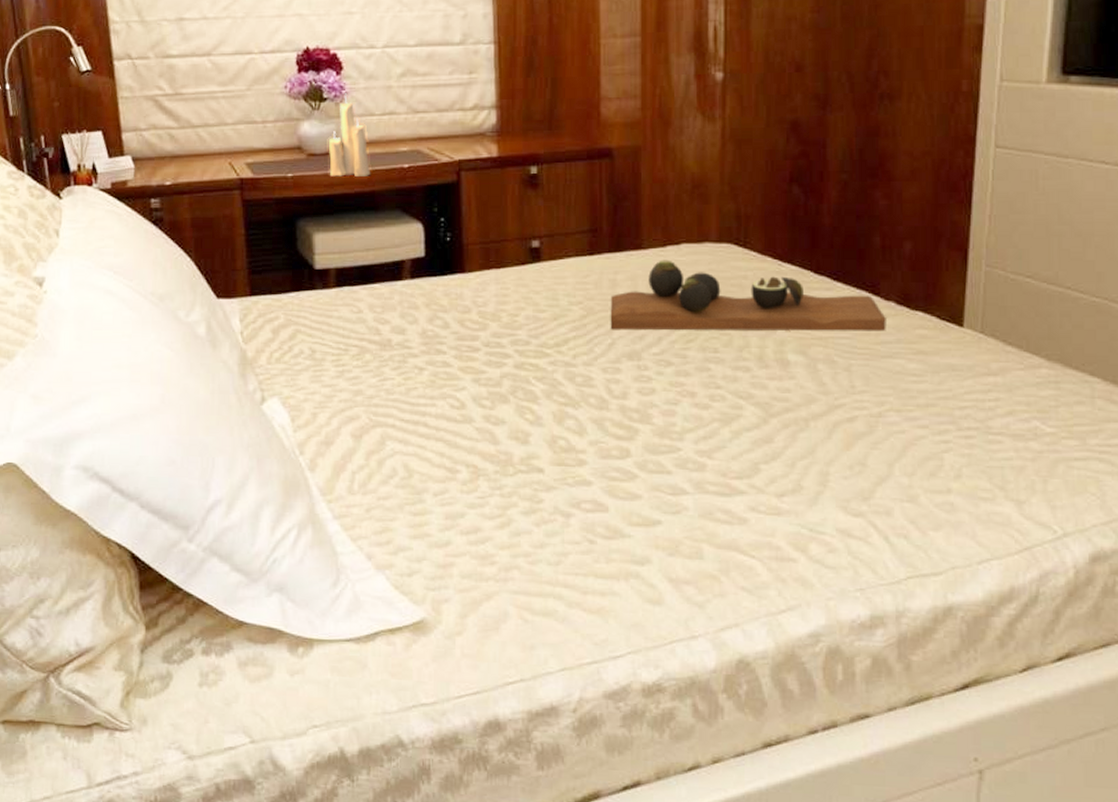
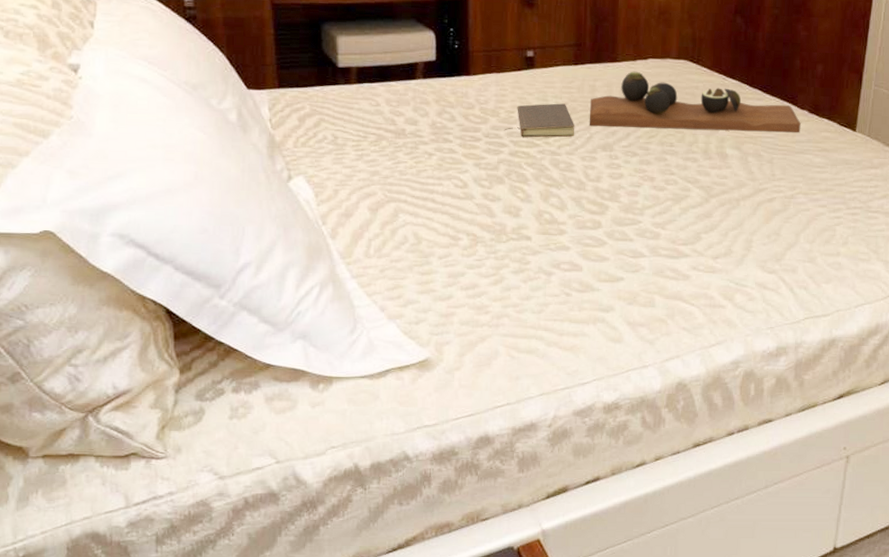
book: none [507,303,593,346] -> present [504,103,575,138]

